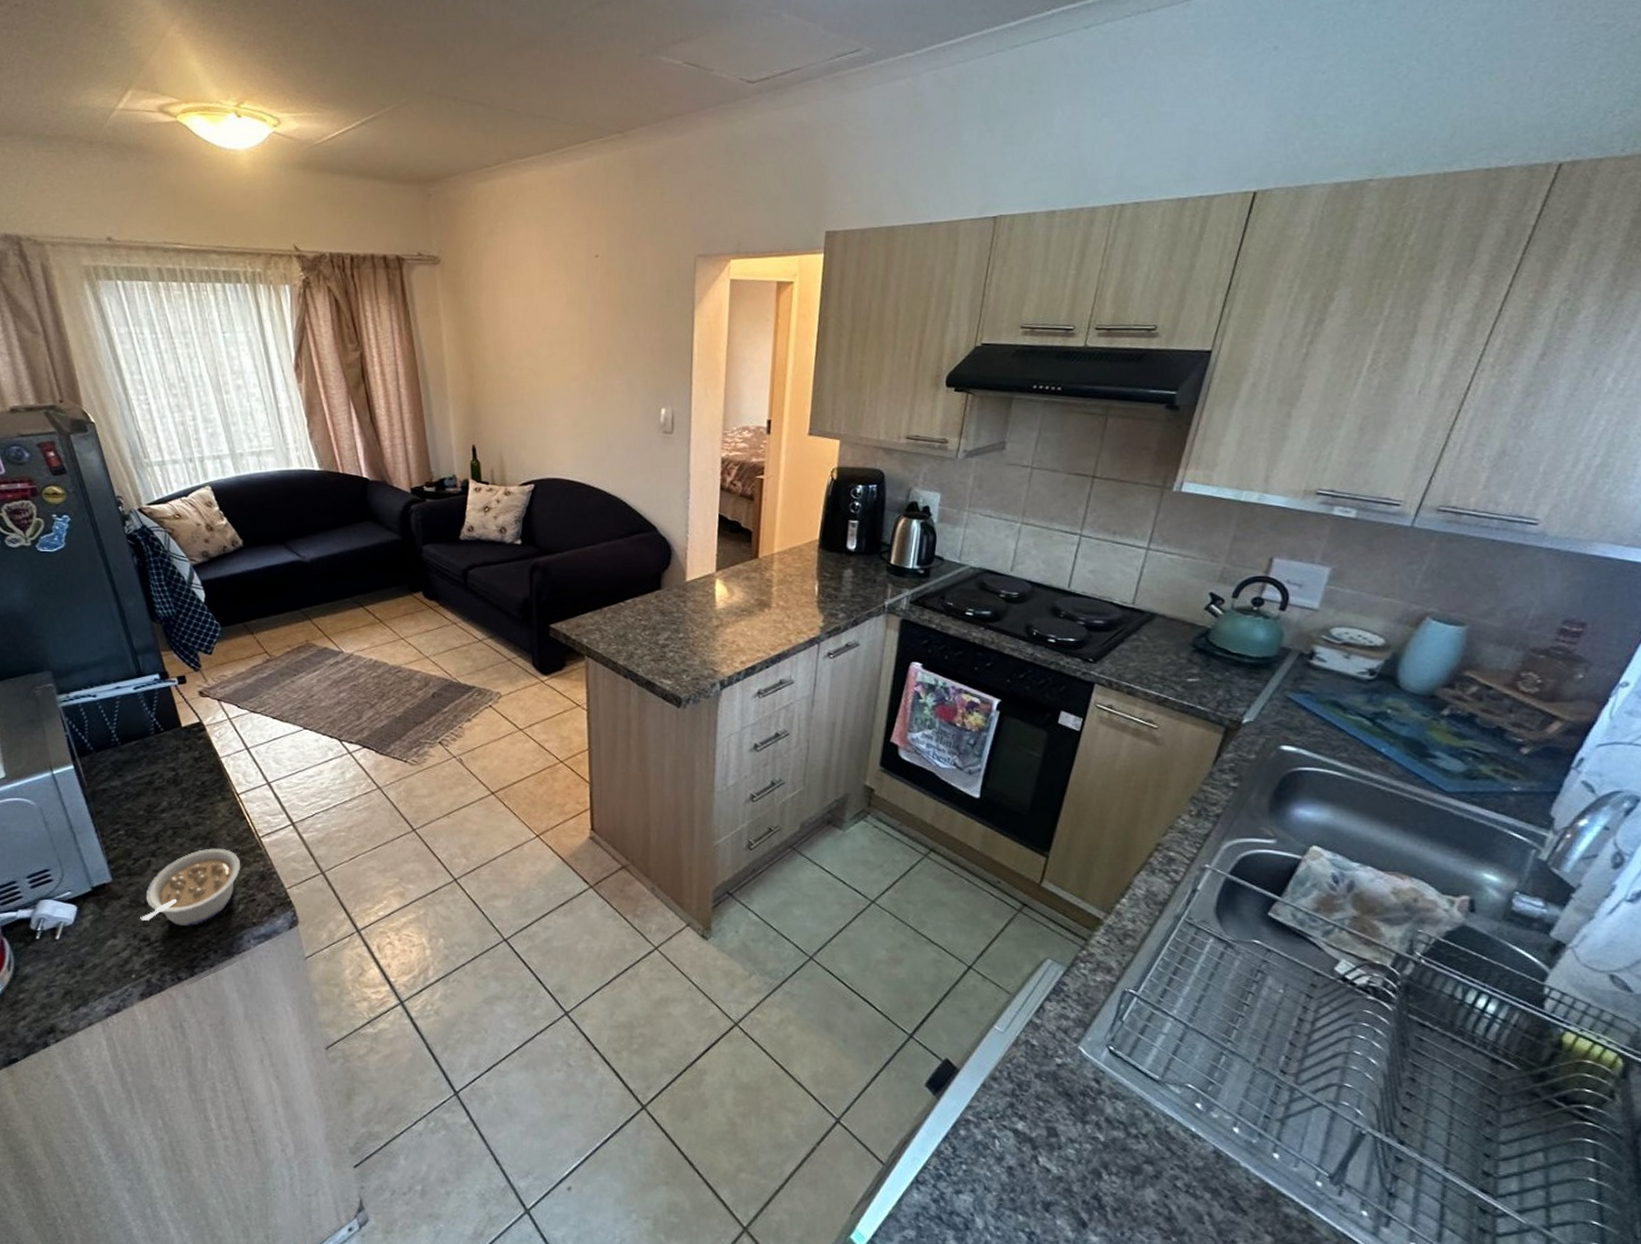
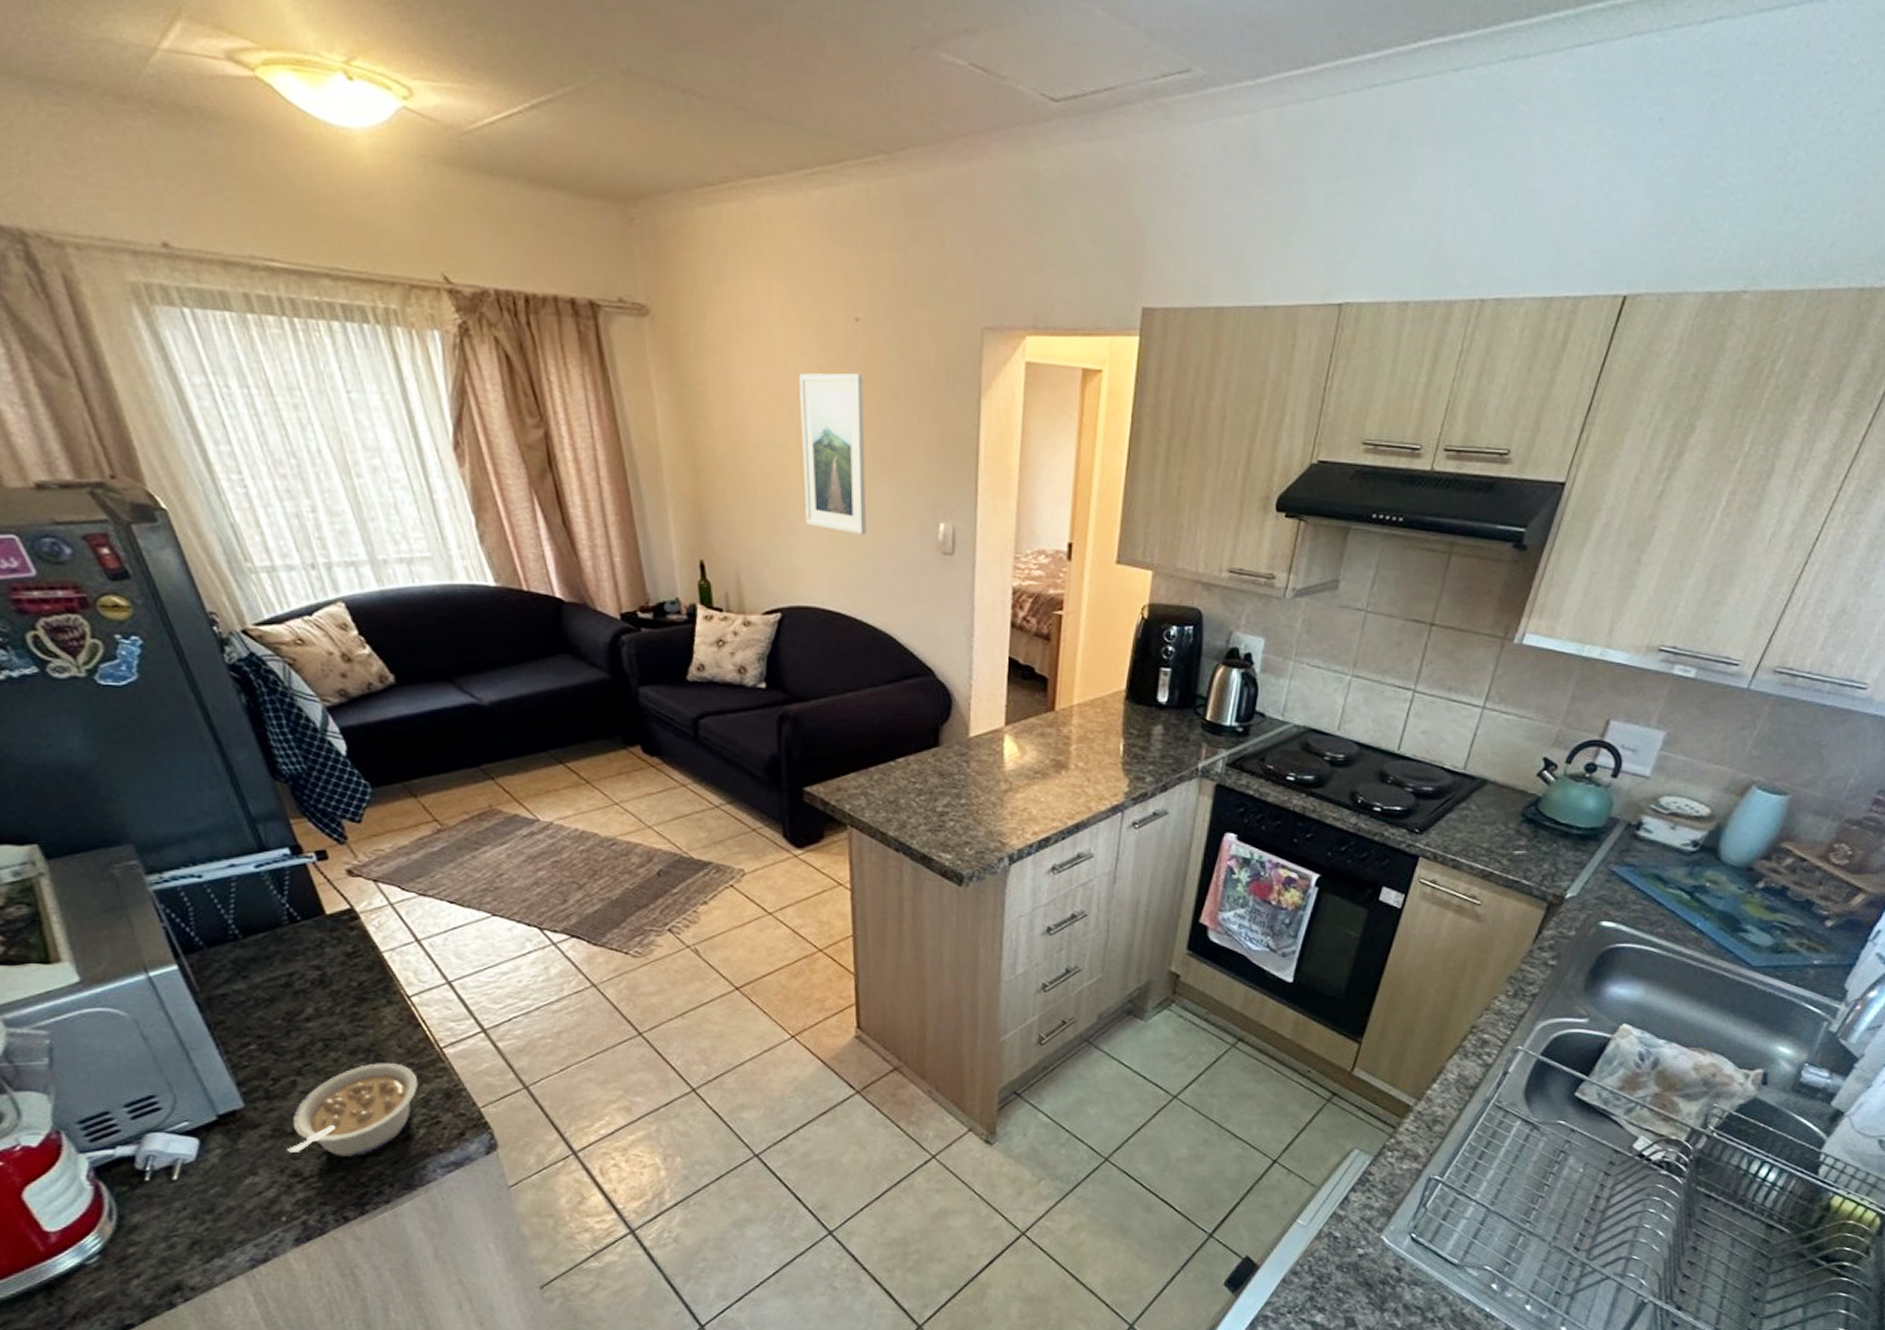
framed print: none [551,296,603,421] -> present [799,372,867,536]

